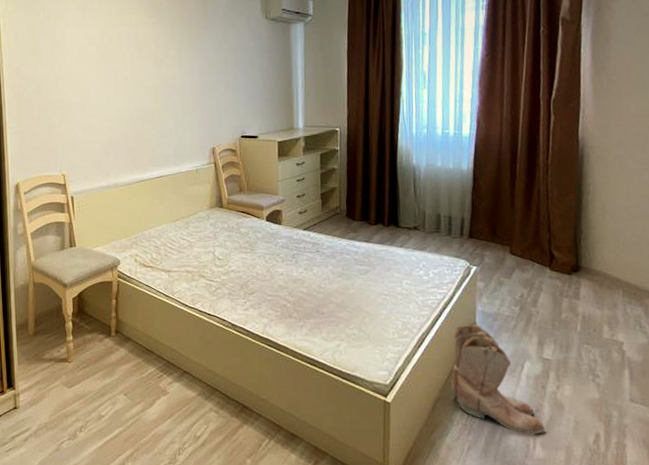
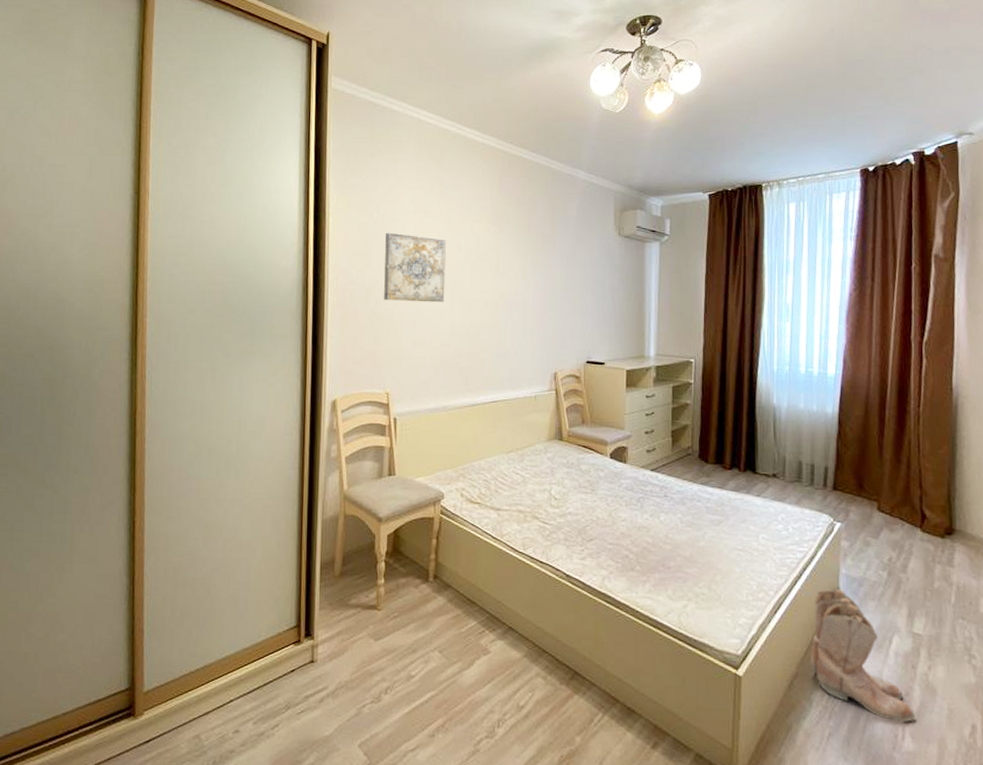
wall art: none [52,29,110,92] -> present [384,232,446,303]

